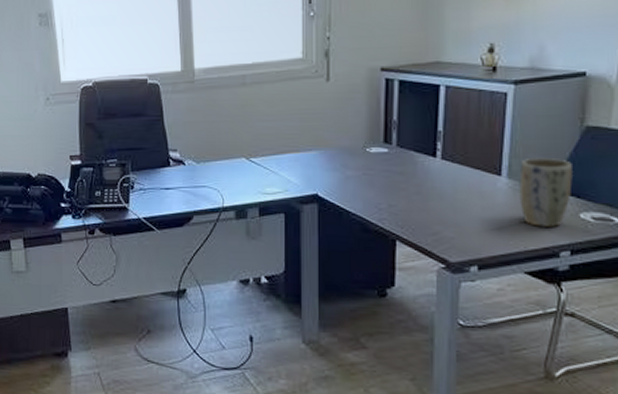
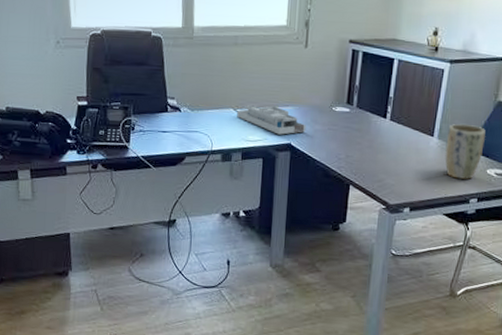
desk organizer: none [250,151,335,185] -> present [237,105,306,135]

